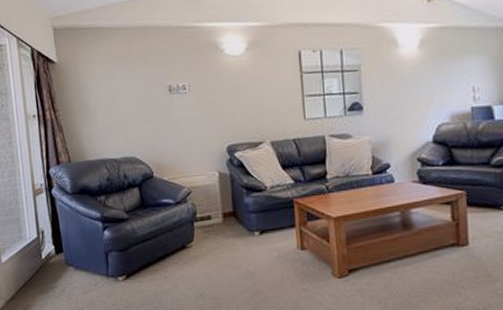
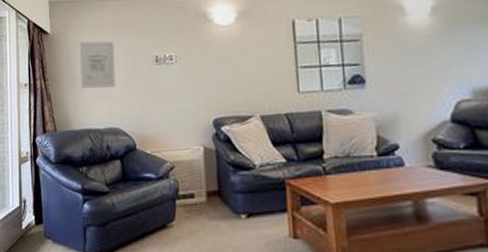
wall art: none [89,70,130,120] -> present [79,41,116,89]

